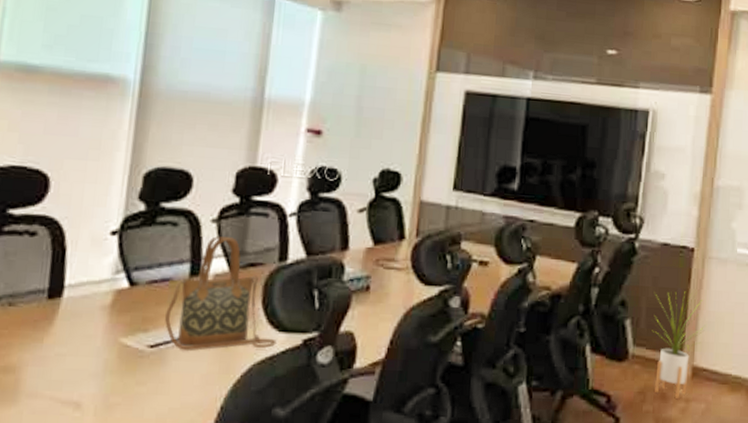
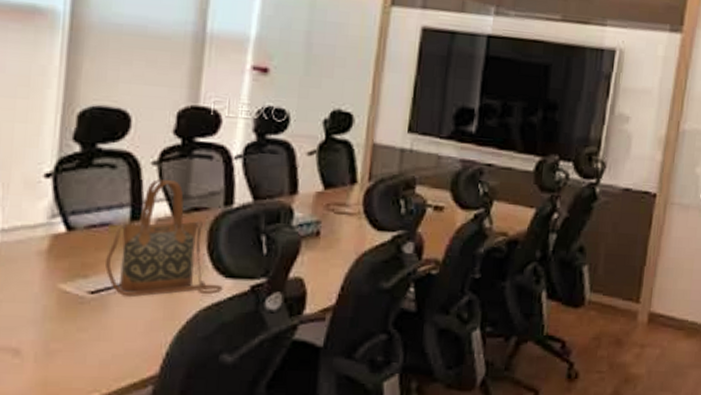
house plant: present [652,291,705,399] -> none [609,237,664,344]

